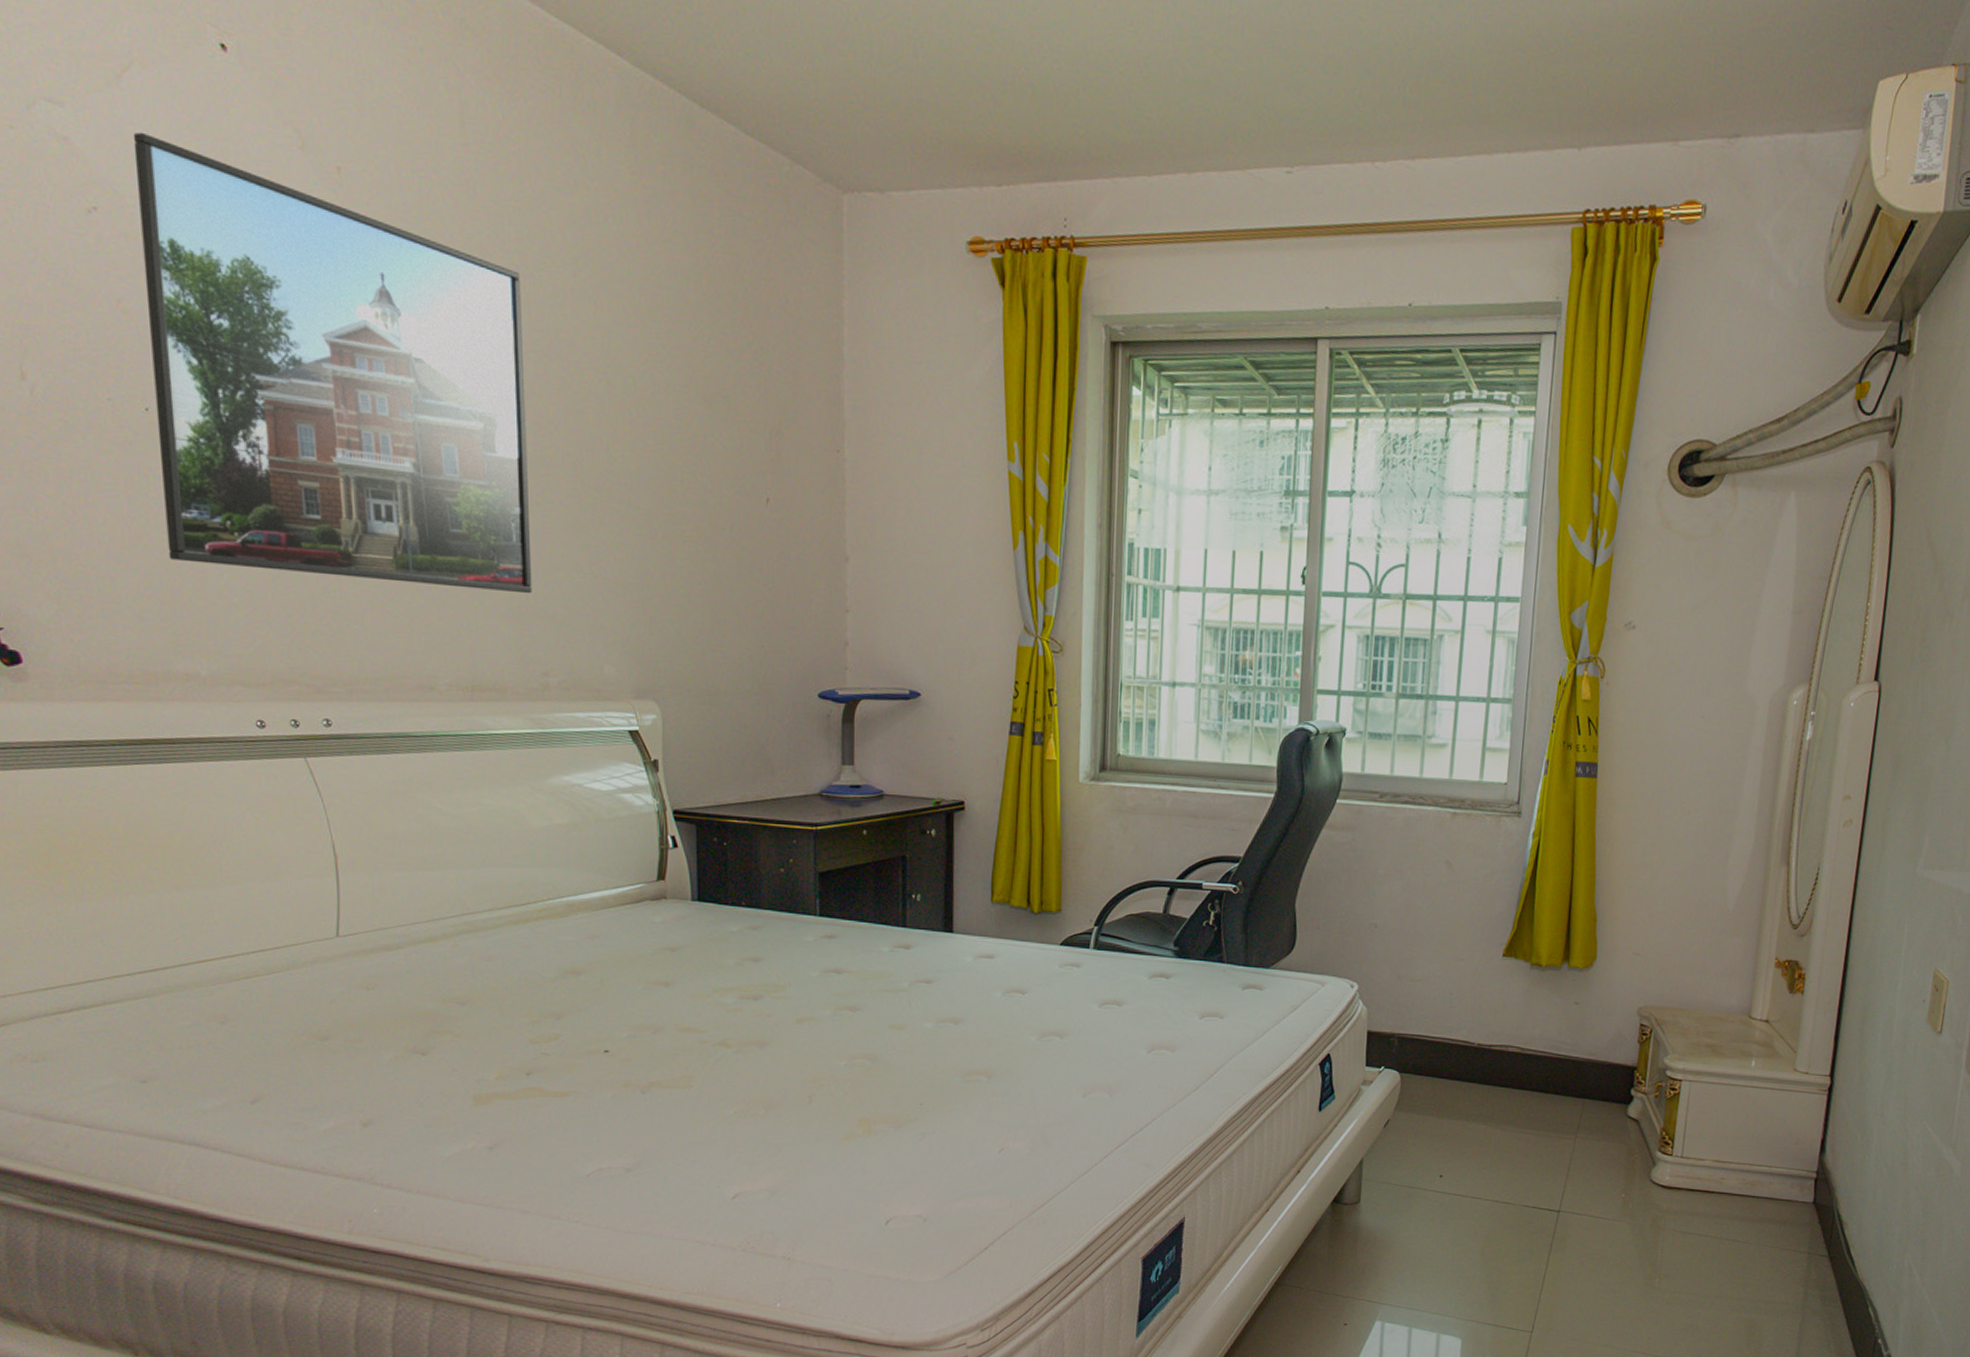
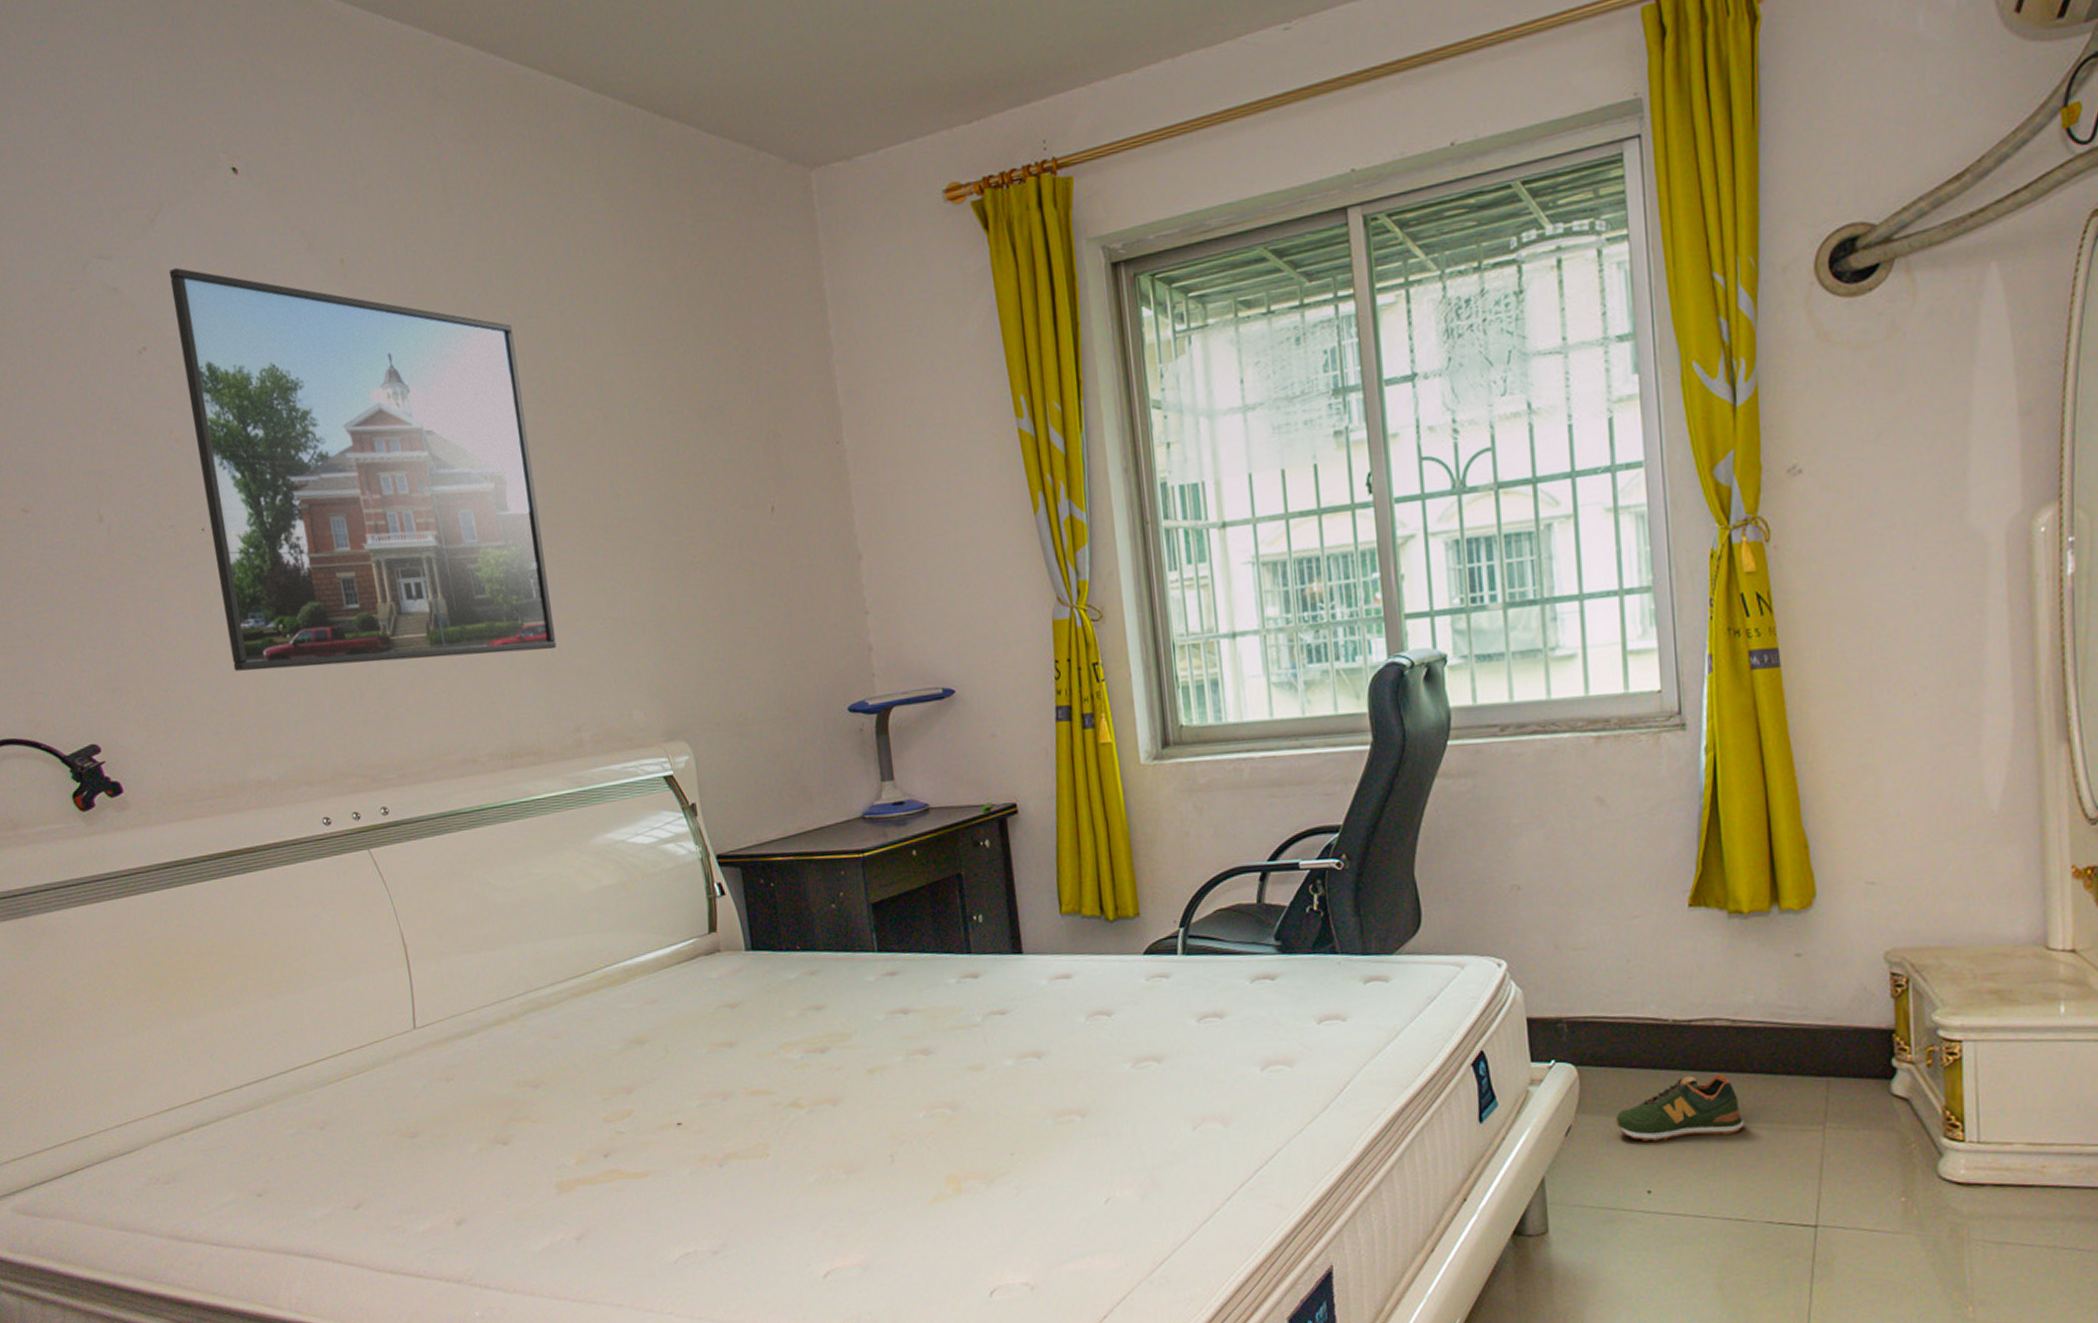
shoe: none [1424,1088,1519,1138] -> present [1615,1074,1744,1142]

